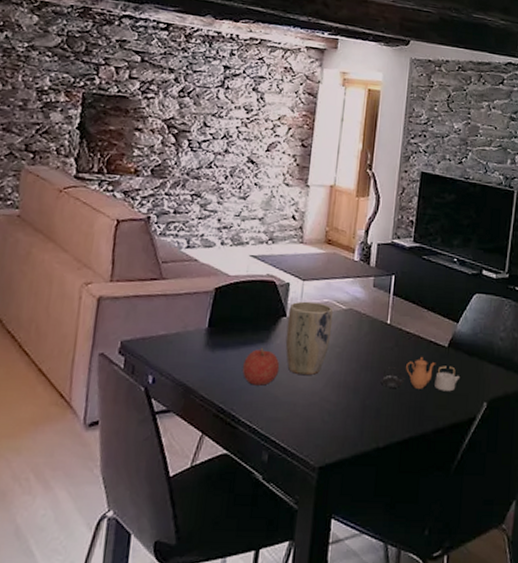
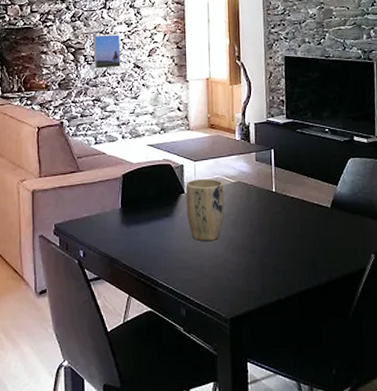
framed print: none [198,117,236,160] -> present [93,34,121,69]
fruit: present [243,347,280,386] -> none [154,220,185,253]
teapot: present [380,357,461,392] -> none [274,218,346,247]

